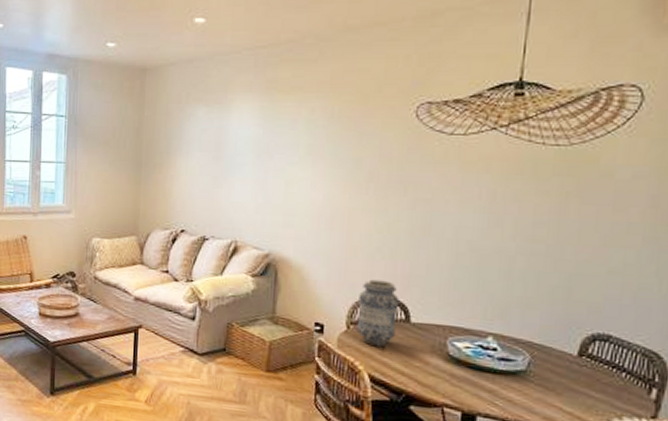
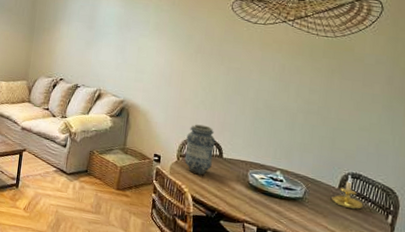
candle holder: none [568,337,615,383] -> present [331,175,364,209]

